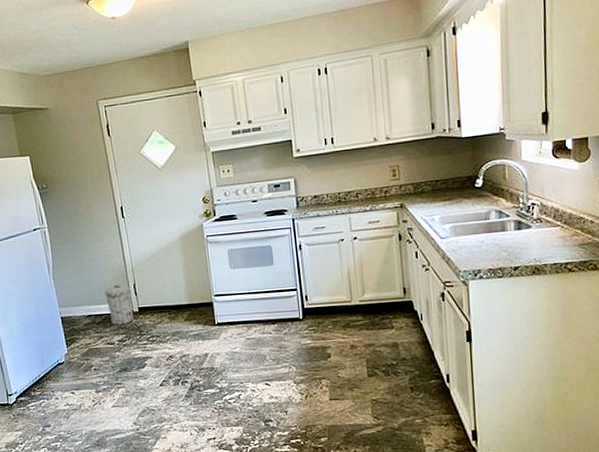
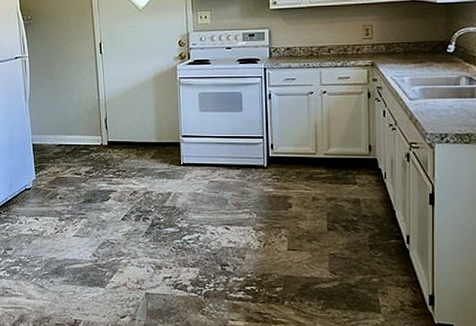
trash can: present [104,285,134,325] -> none [76,118,103,157]

